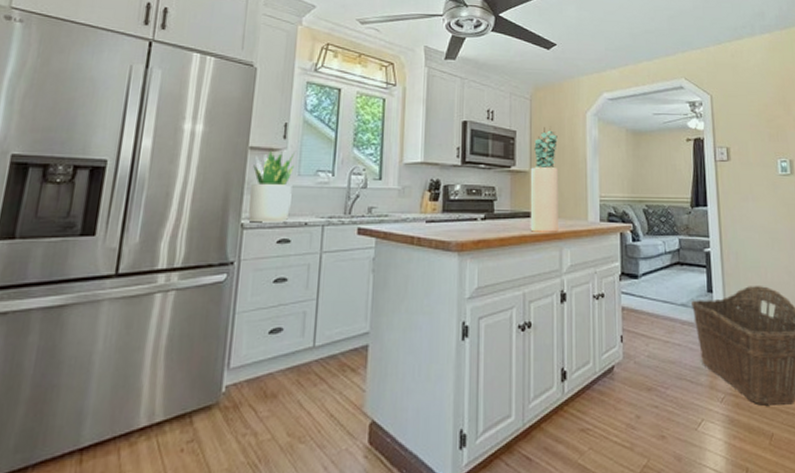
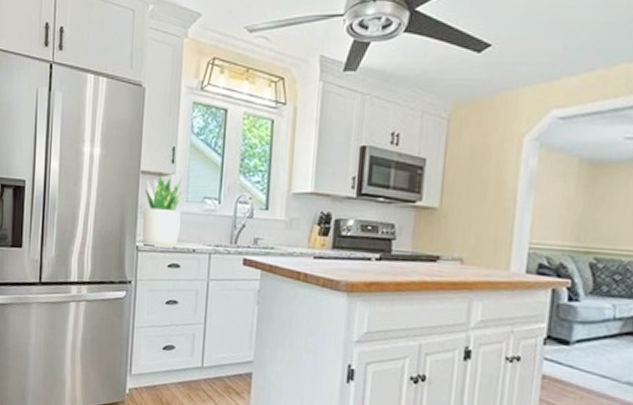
vase: present [530,126,559,234] -> none [434,153,480,283]

